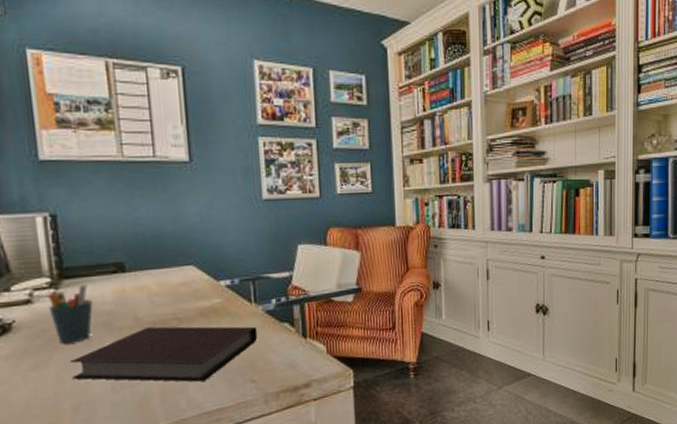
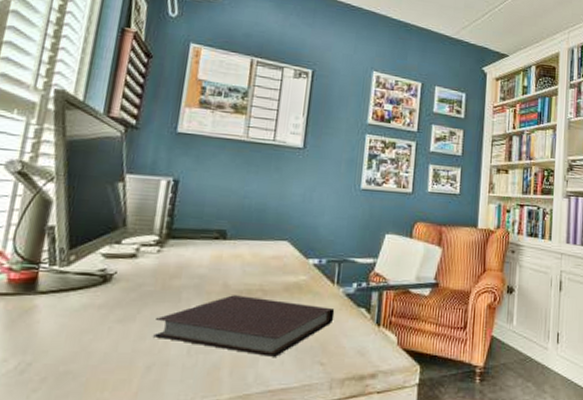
pen holder: present [47,284,93,344] -> none [149,245,190,301]

